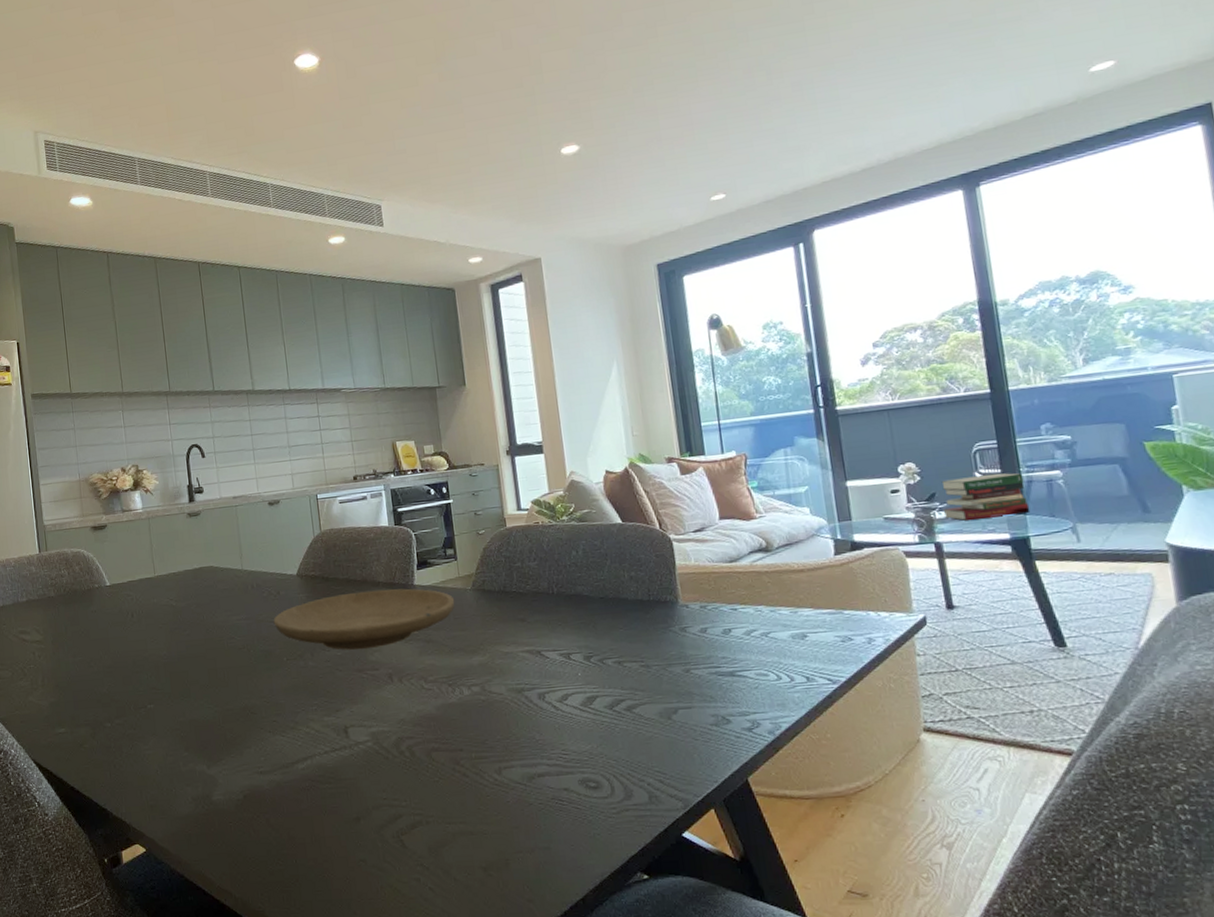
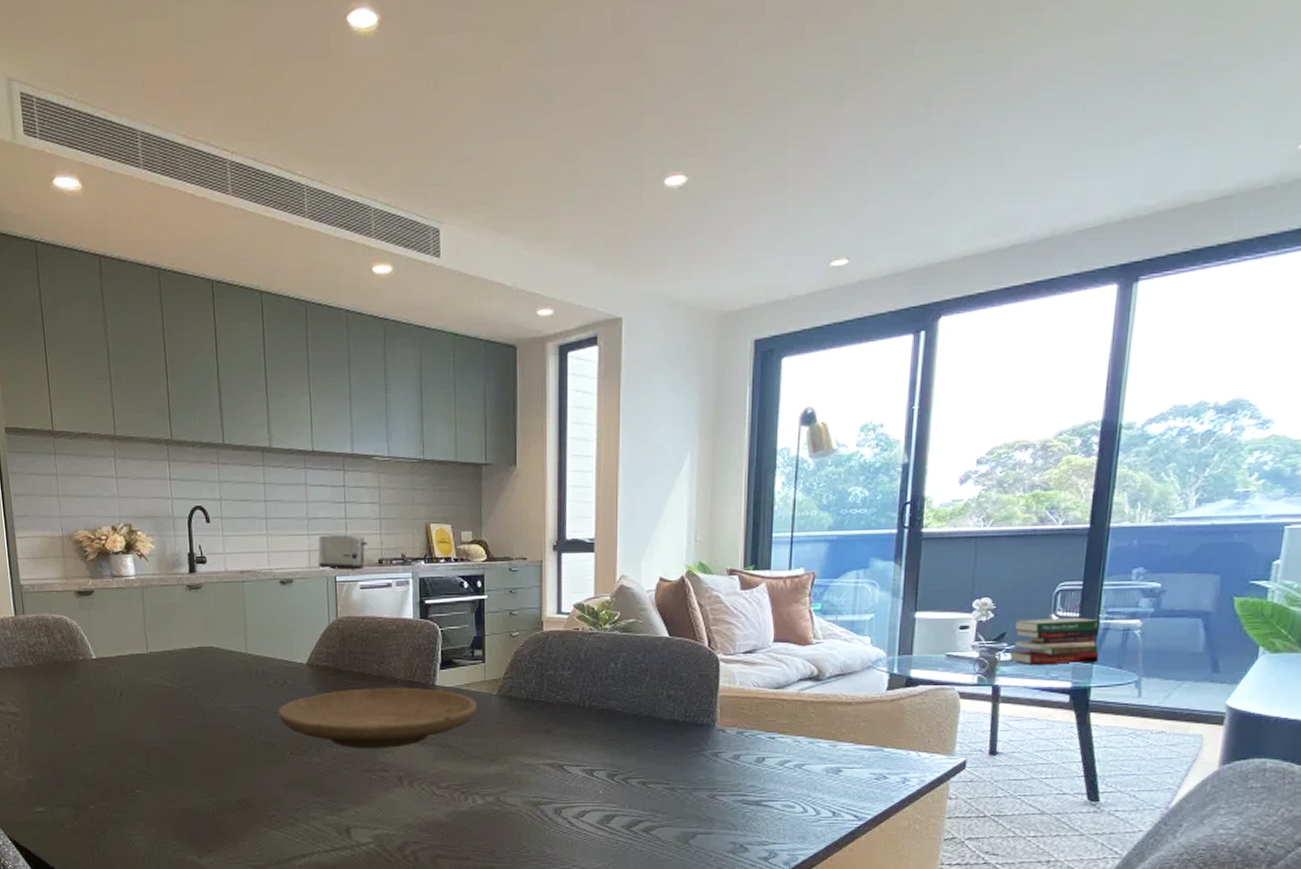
toaster: none [299,457,343,489] -> present [318,534,368,569]

